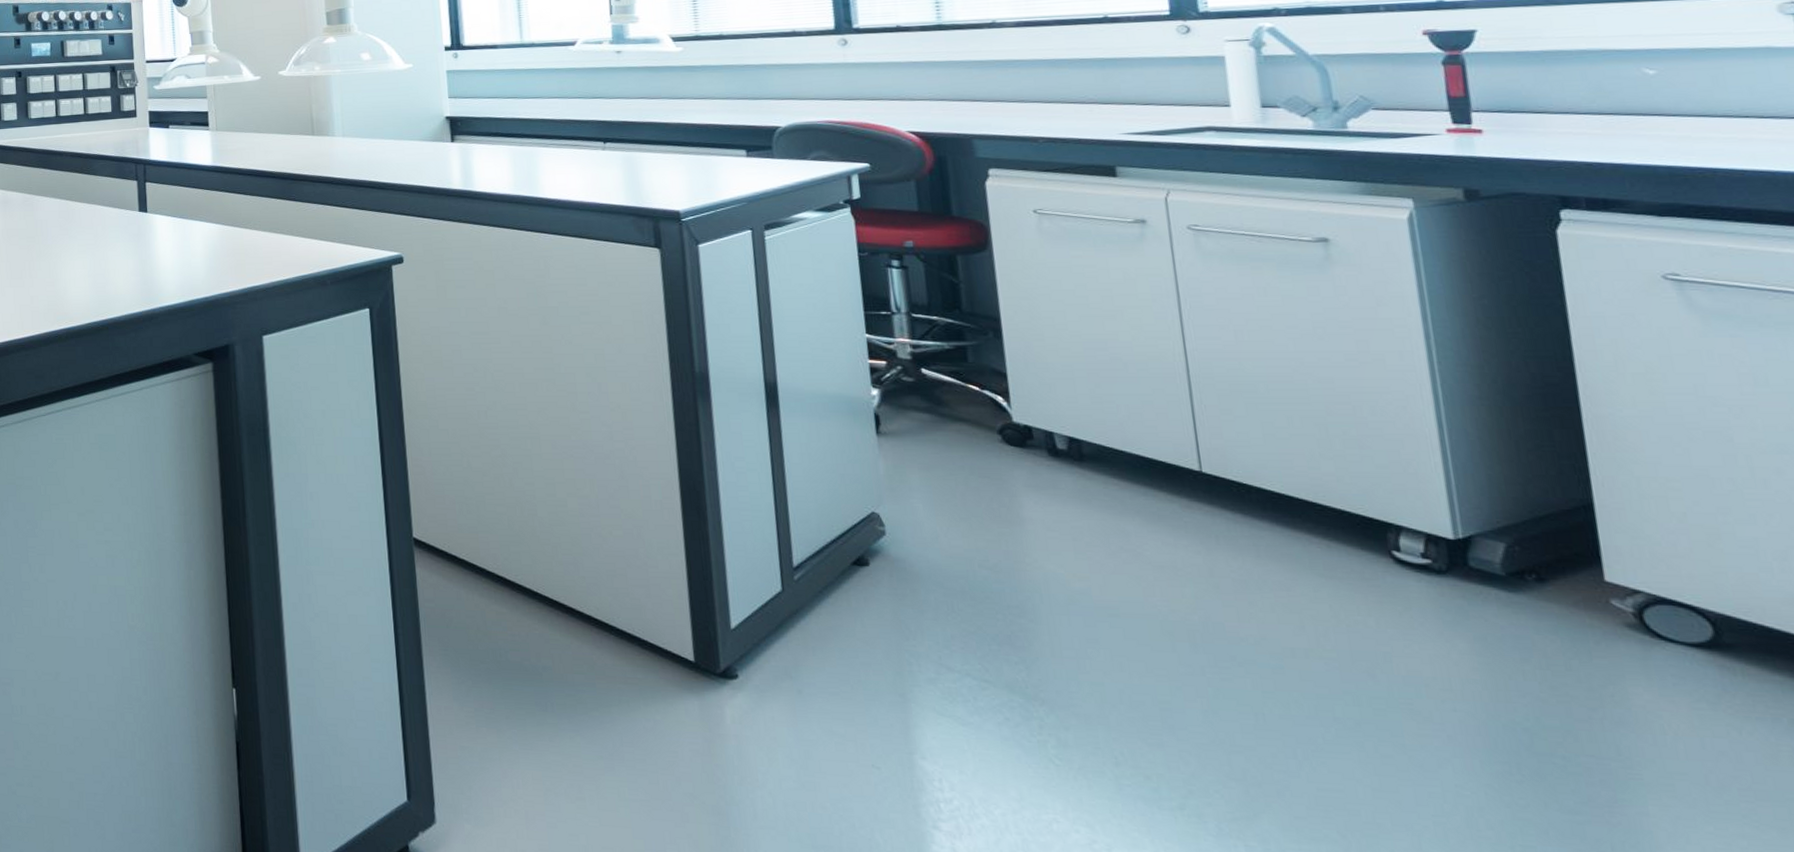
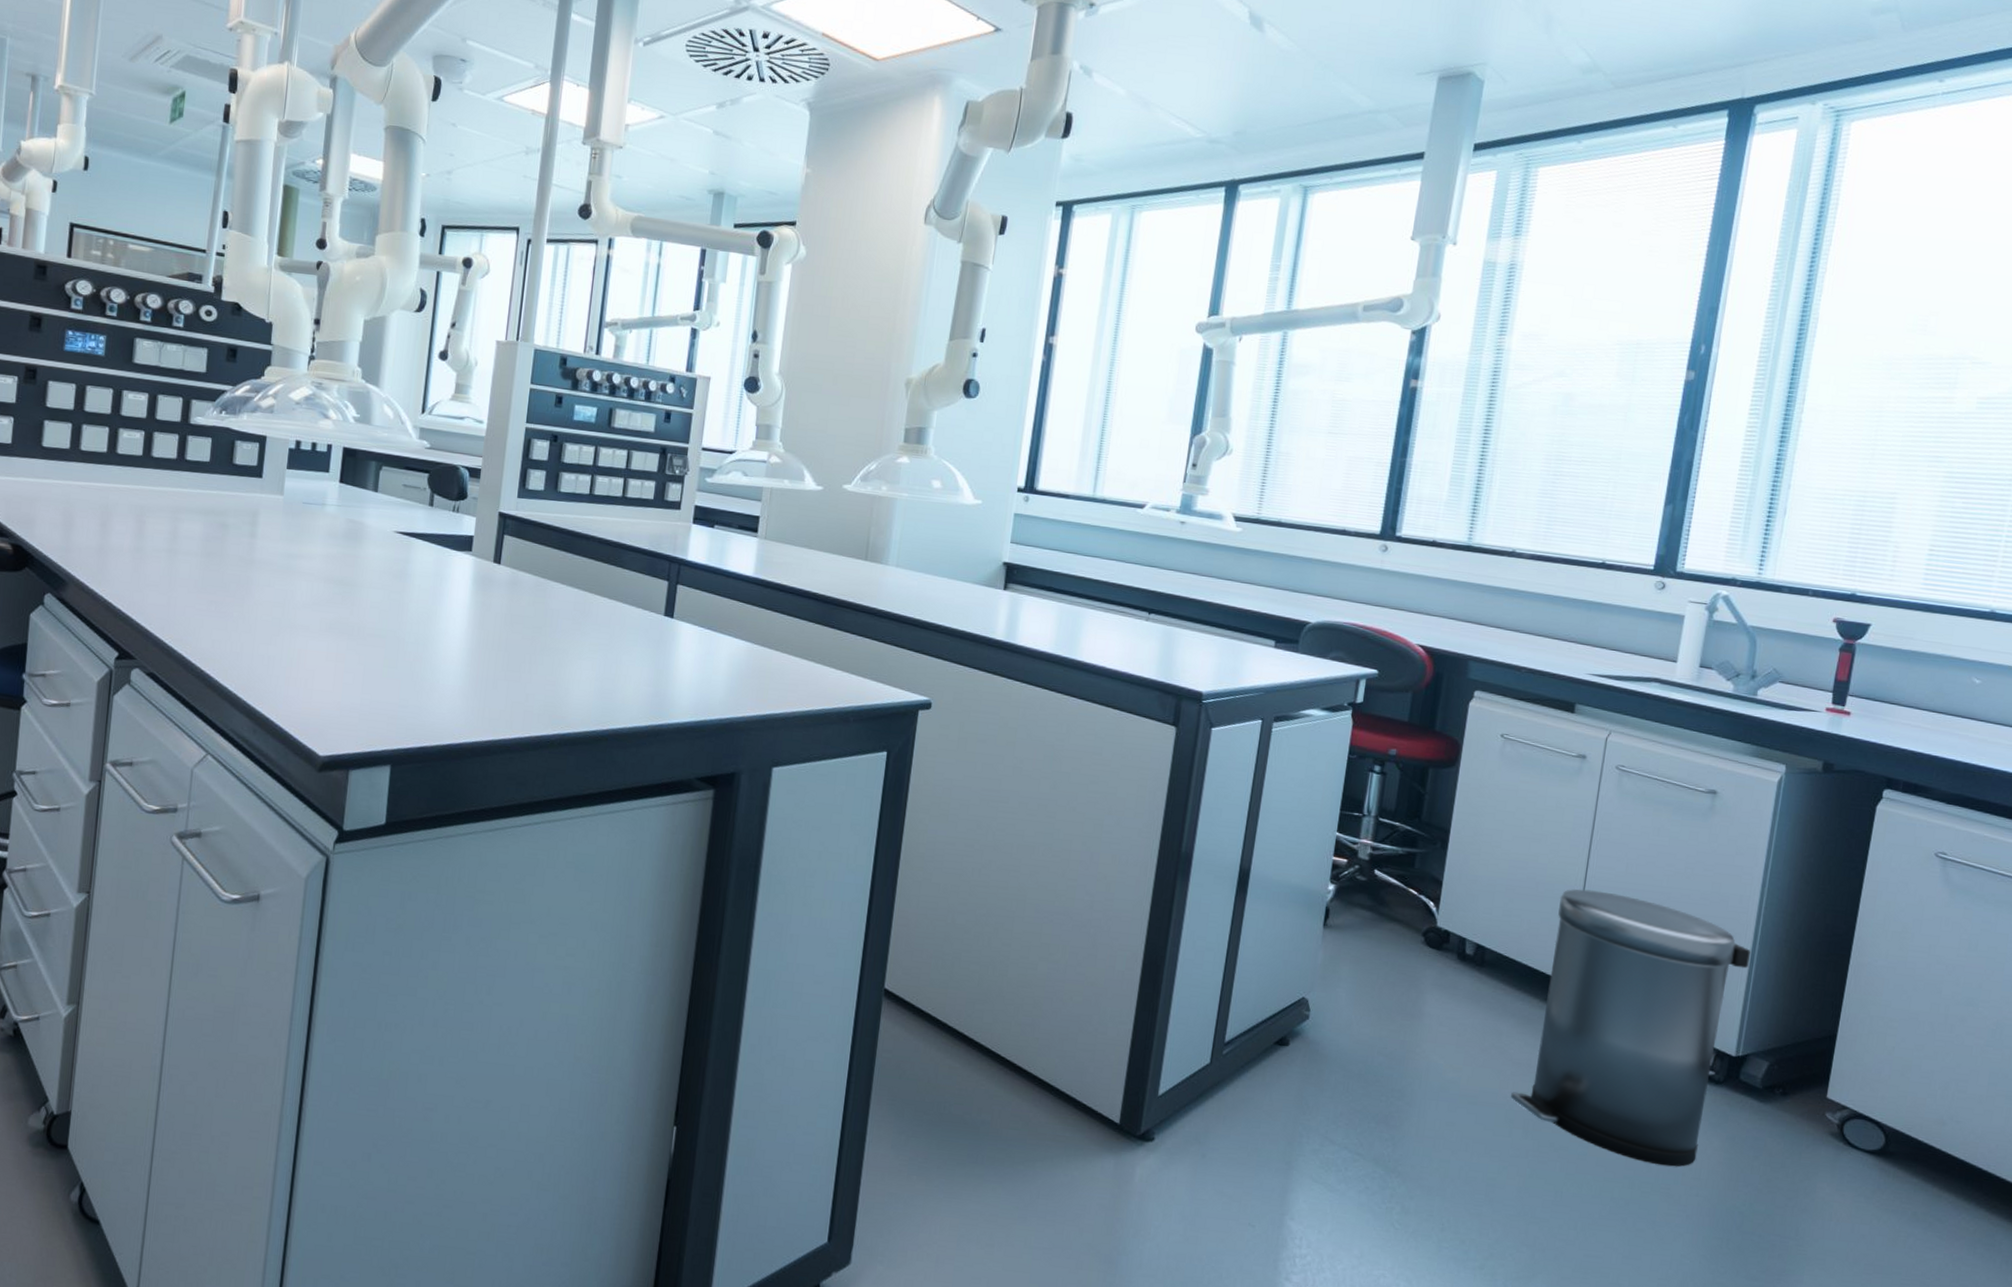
pedal bin: none [1158,364,1439,676] -> present [1511,889,1751,1167]

